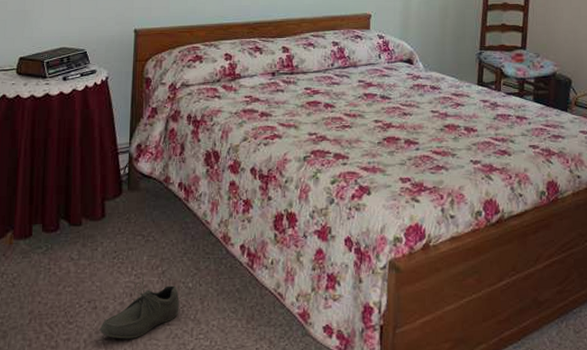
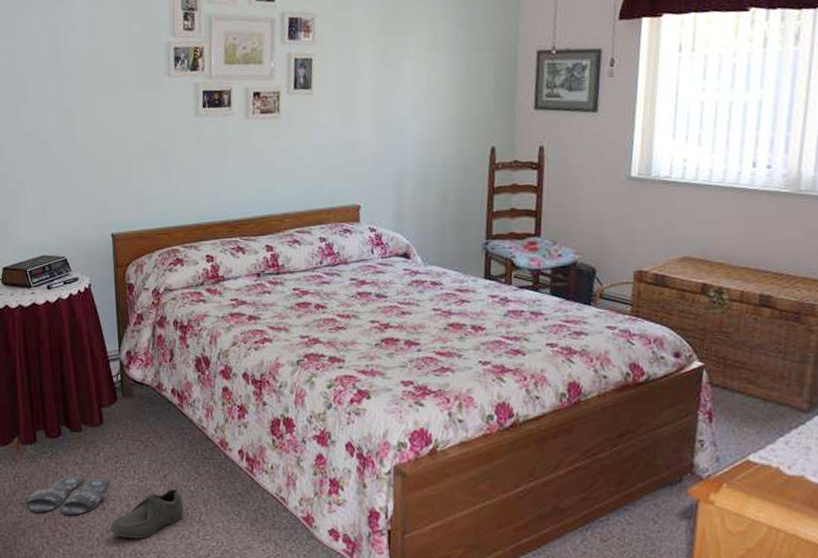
slippers: none [13,272,105,316] -> present [28,475,110,516]

